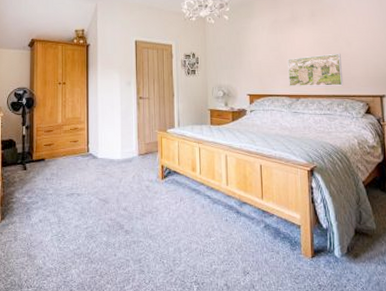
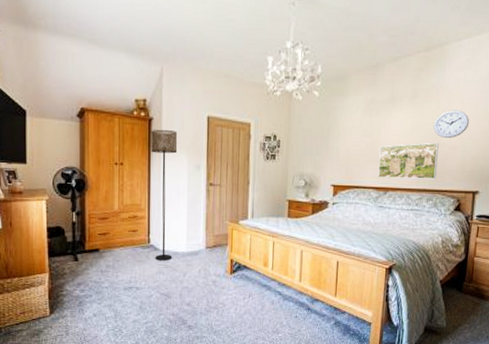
floor lamp: none [88,53,111,168] -> present [151,129,178,261]
wall clock: none [333,25,366,50] -> present [433,110,470,139]

